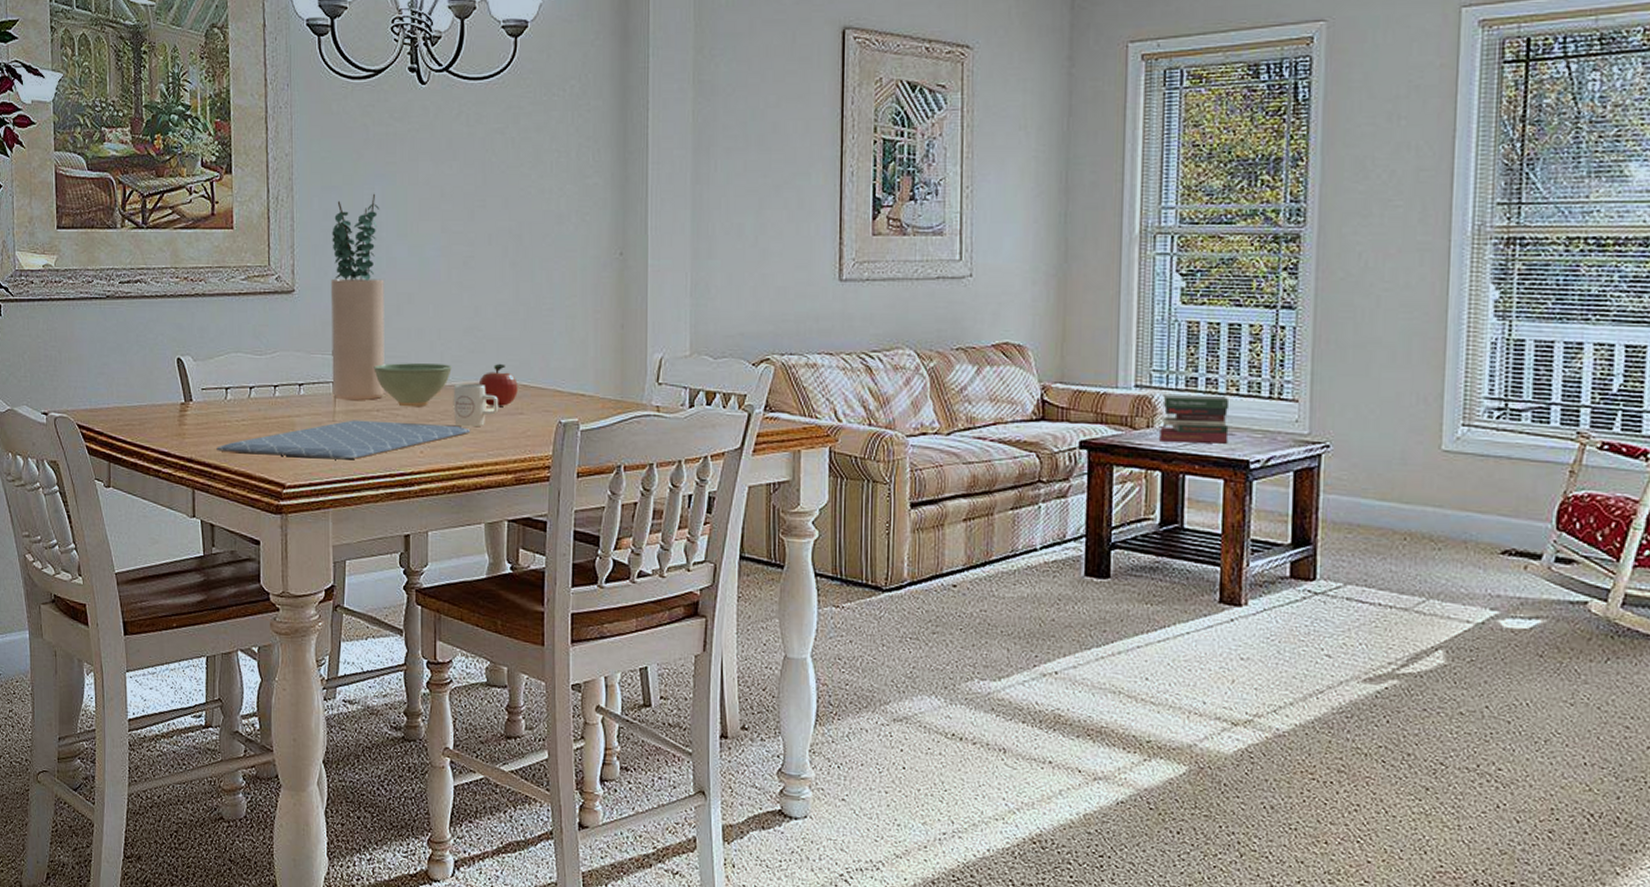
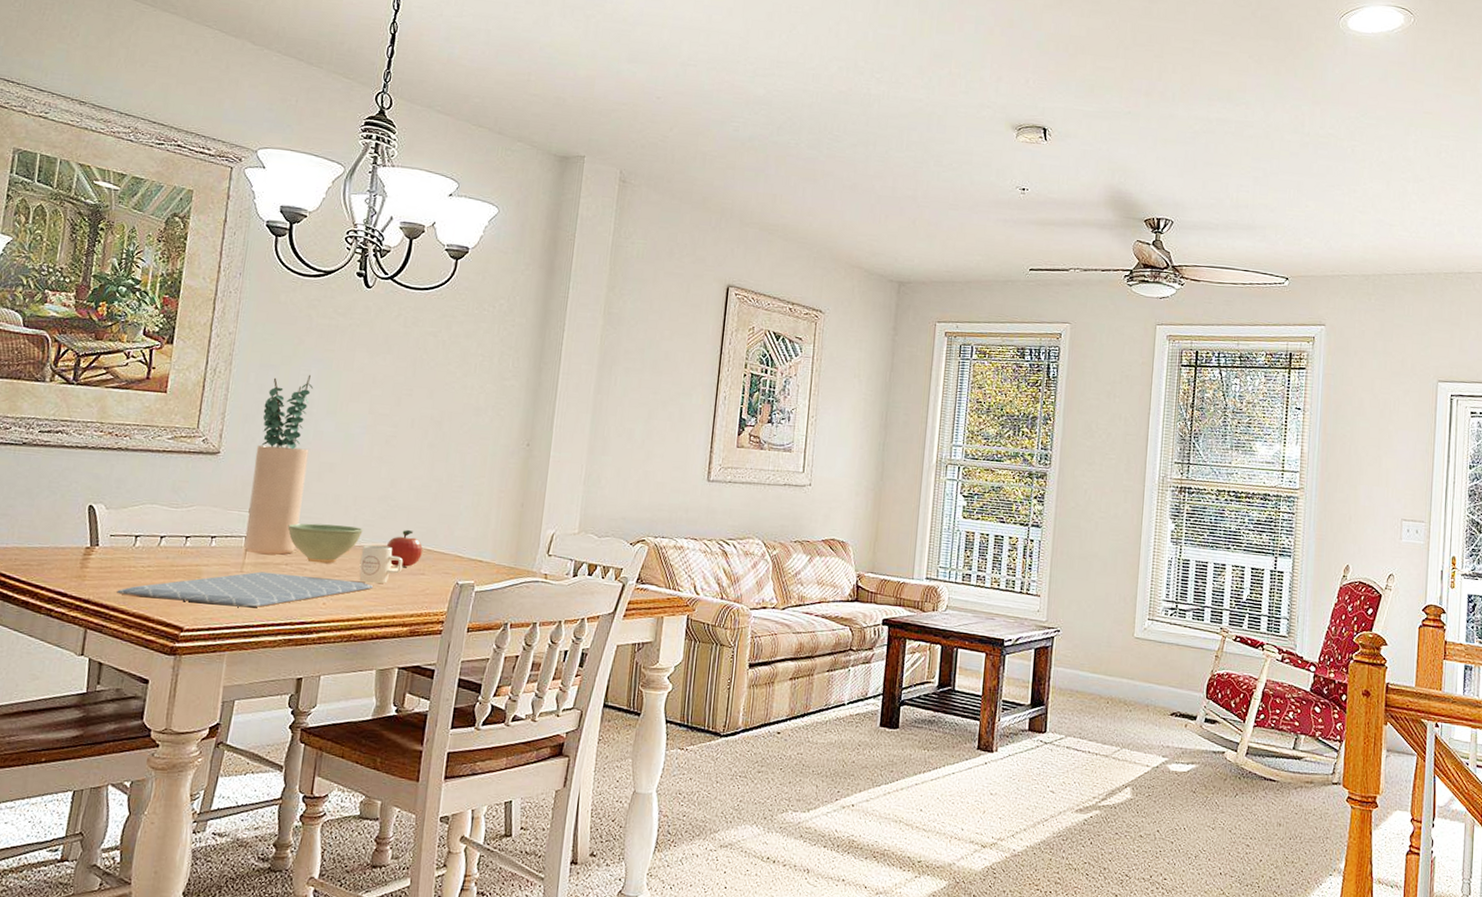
books: present [1160,394,1230,444] -> none [941,586,993,626]

